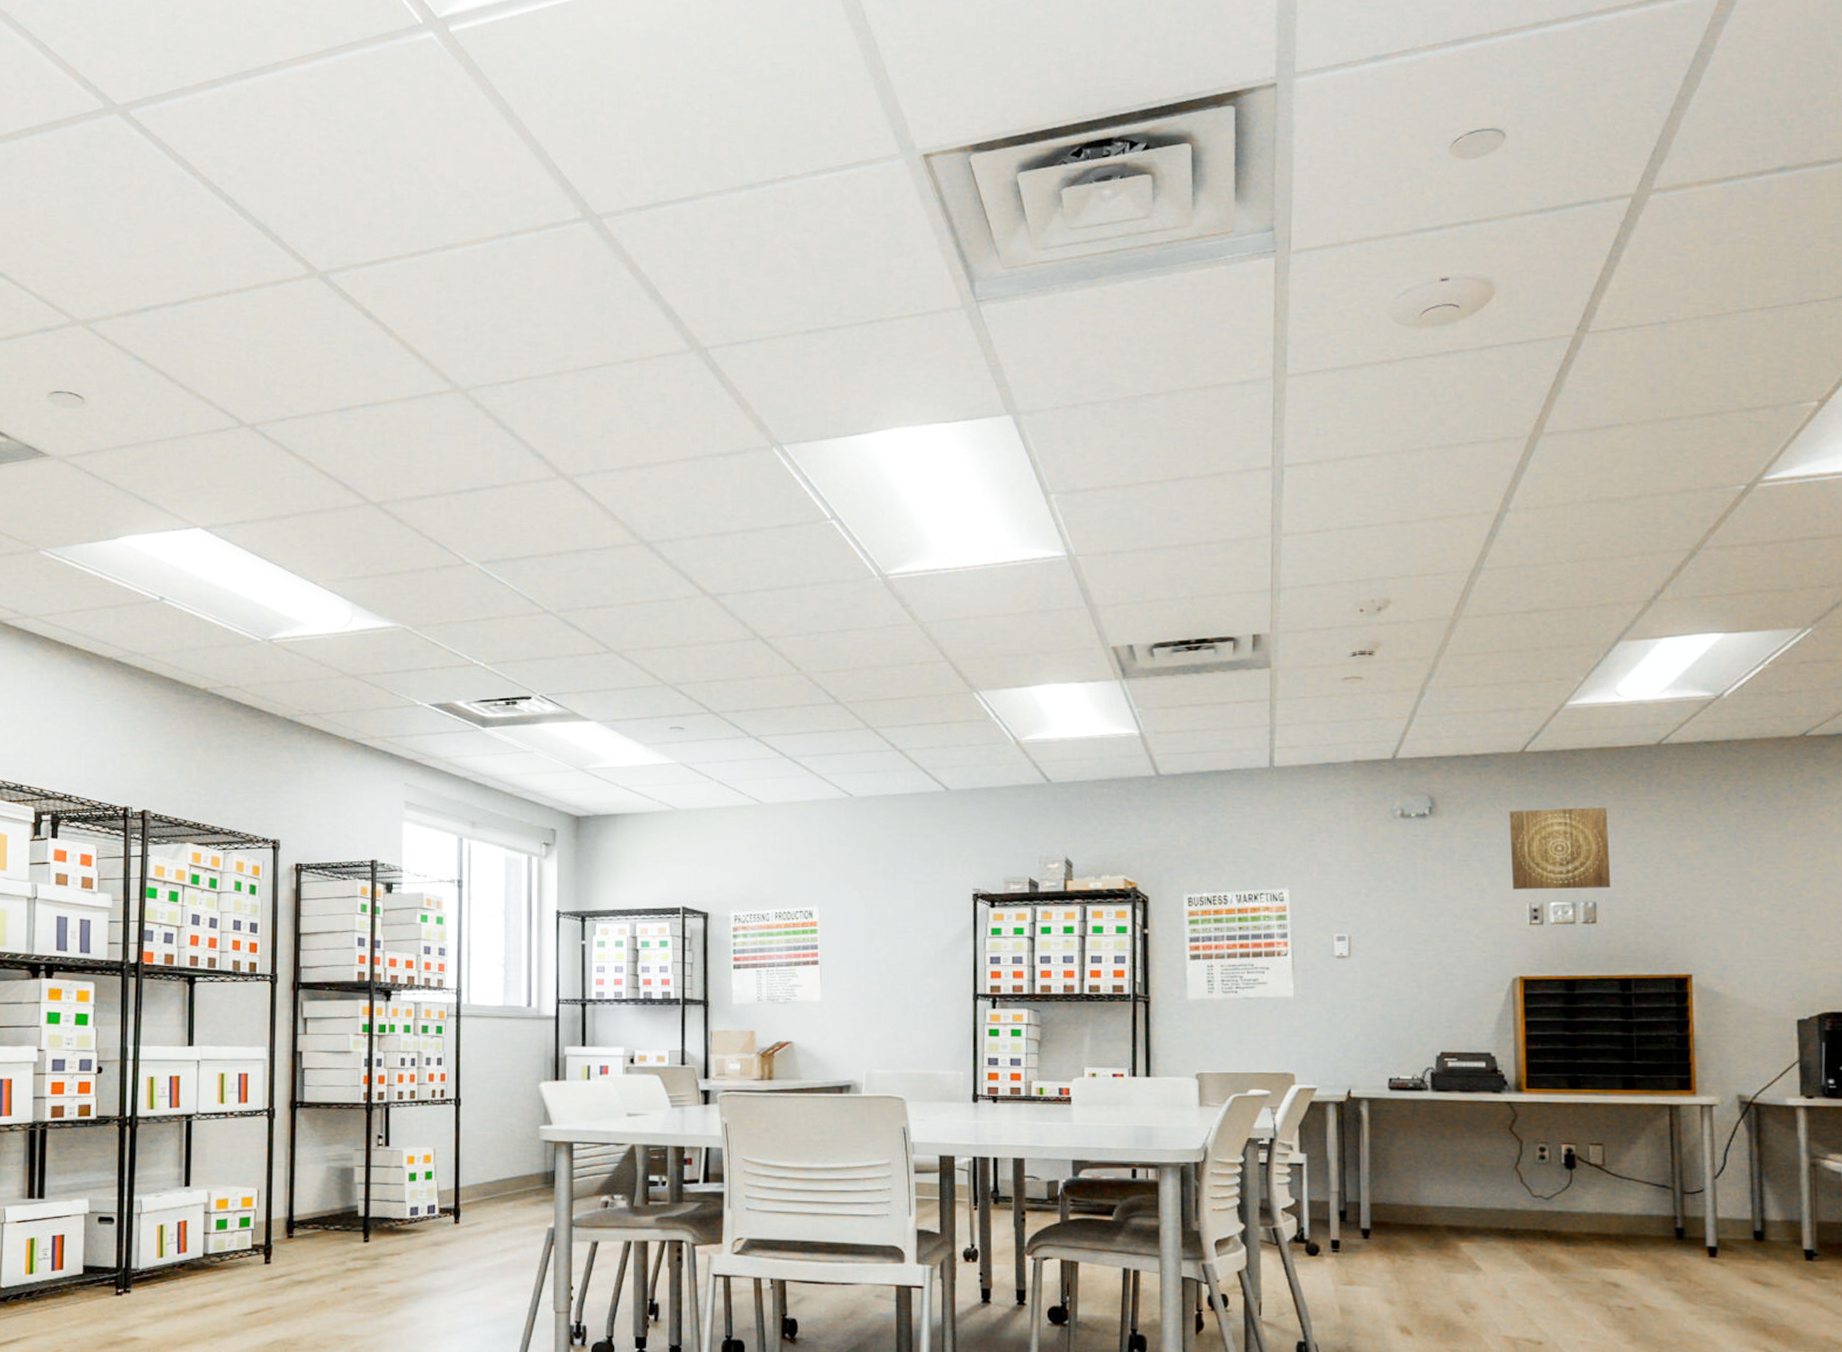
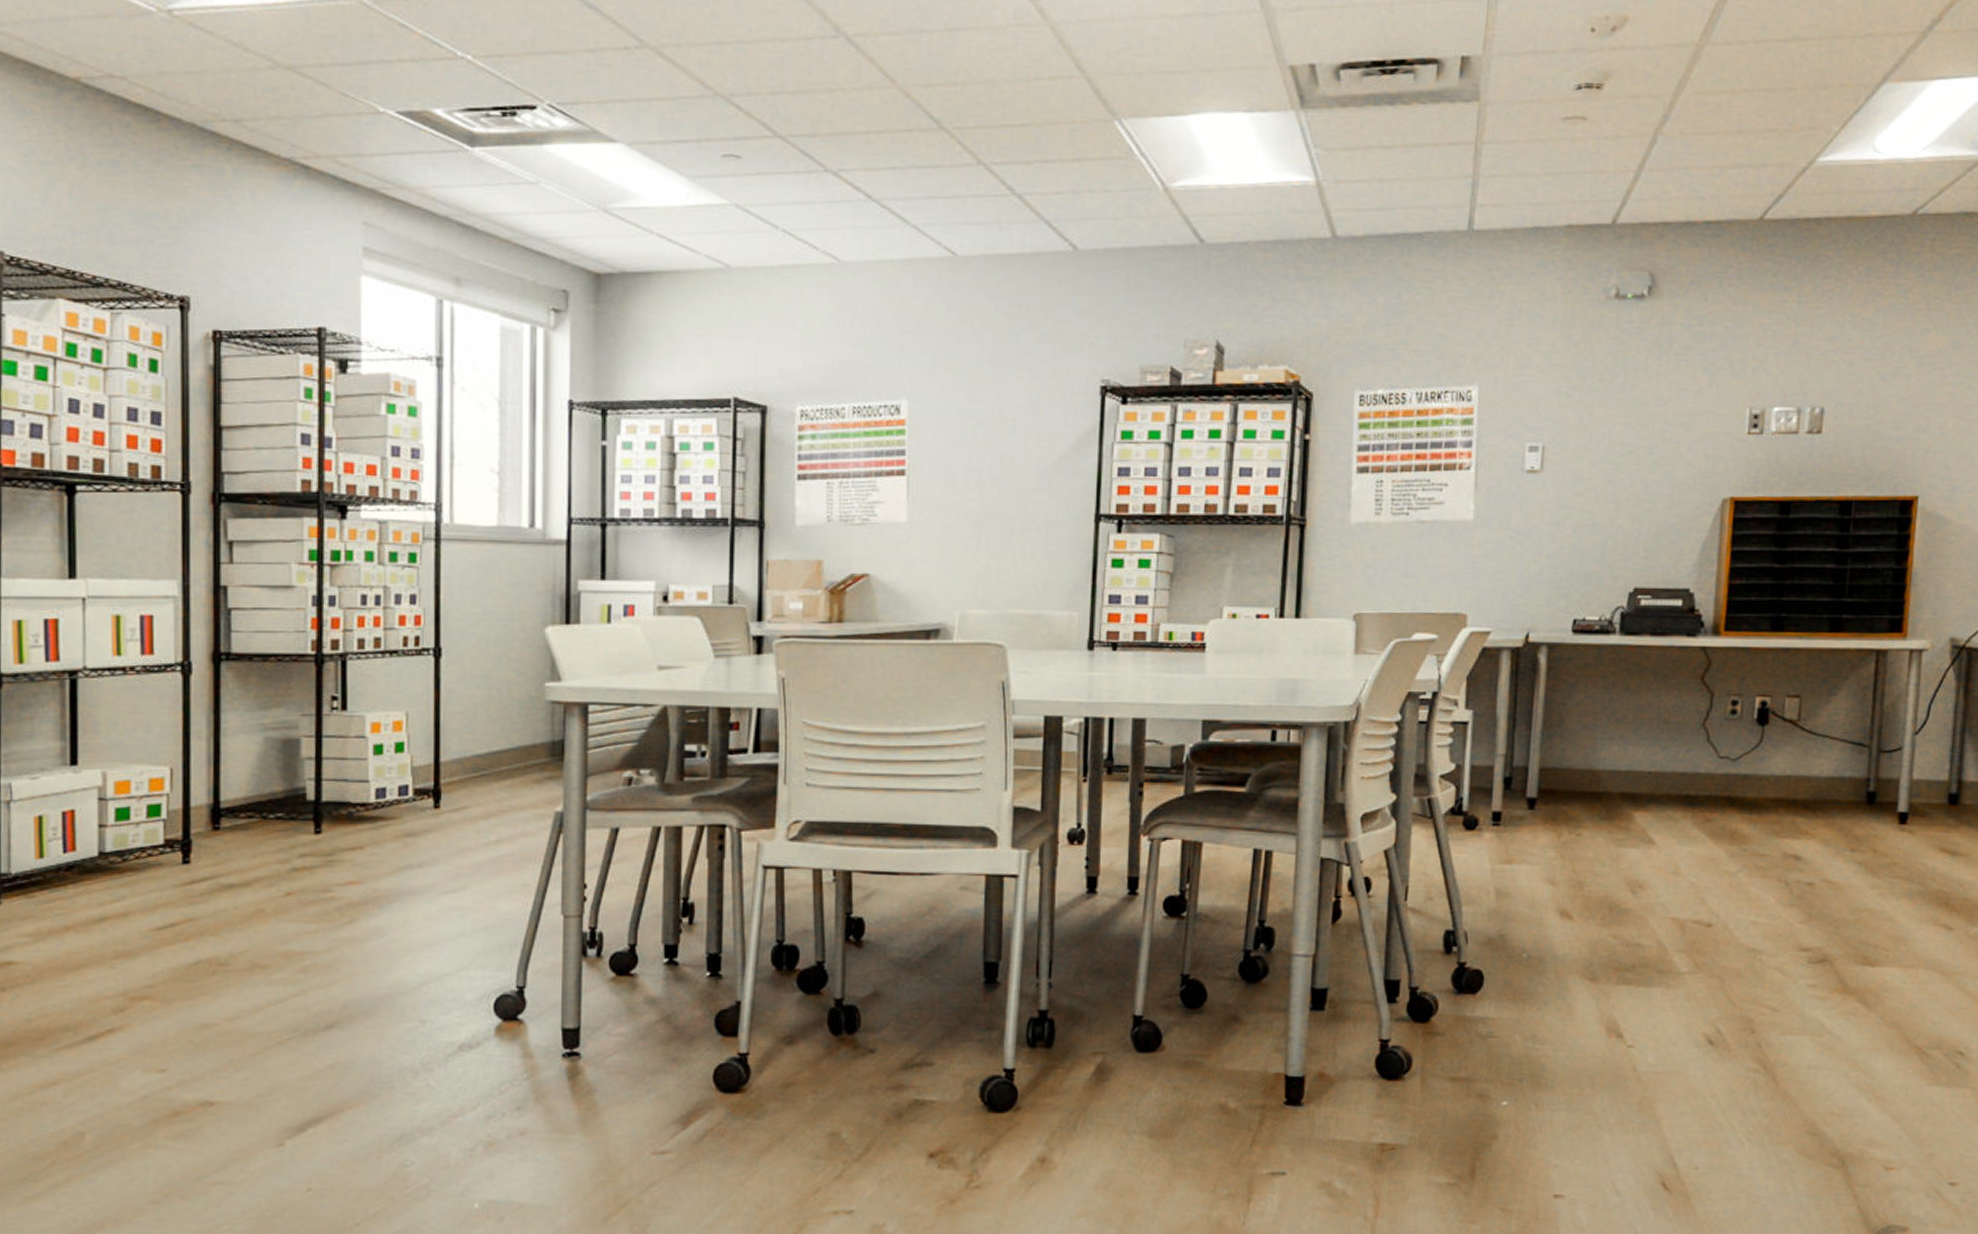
wall art: present [1509,807,1611,890] -> none [1733,291,1848,392]

